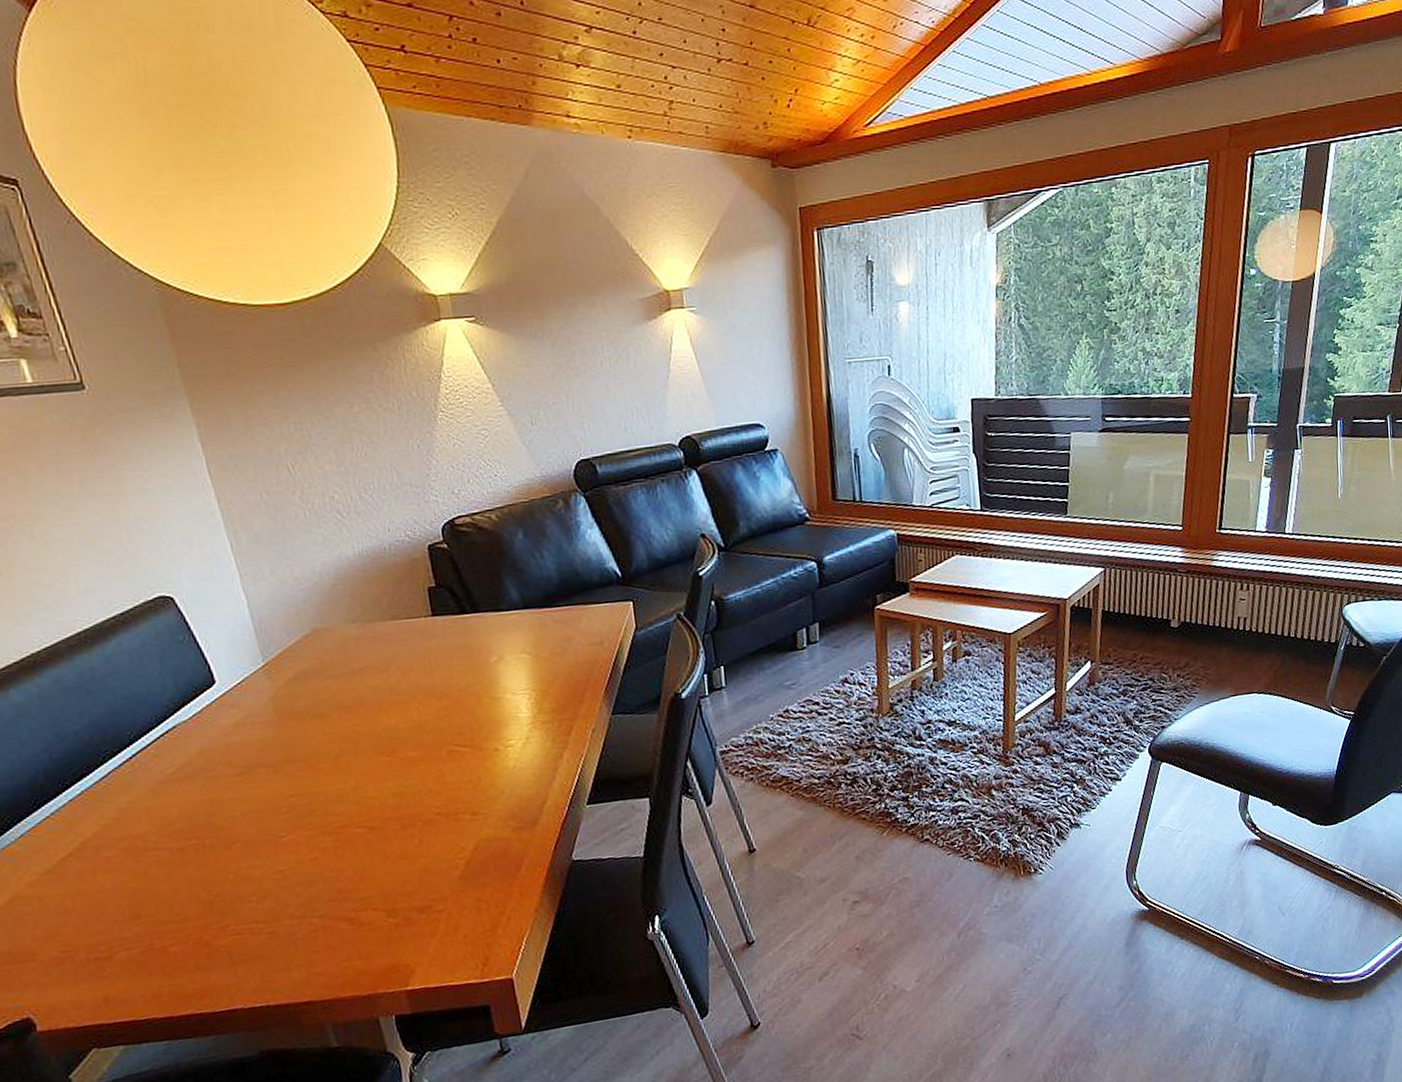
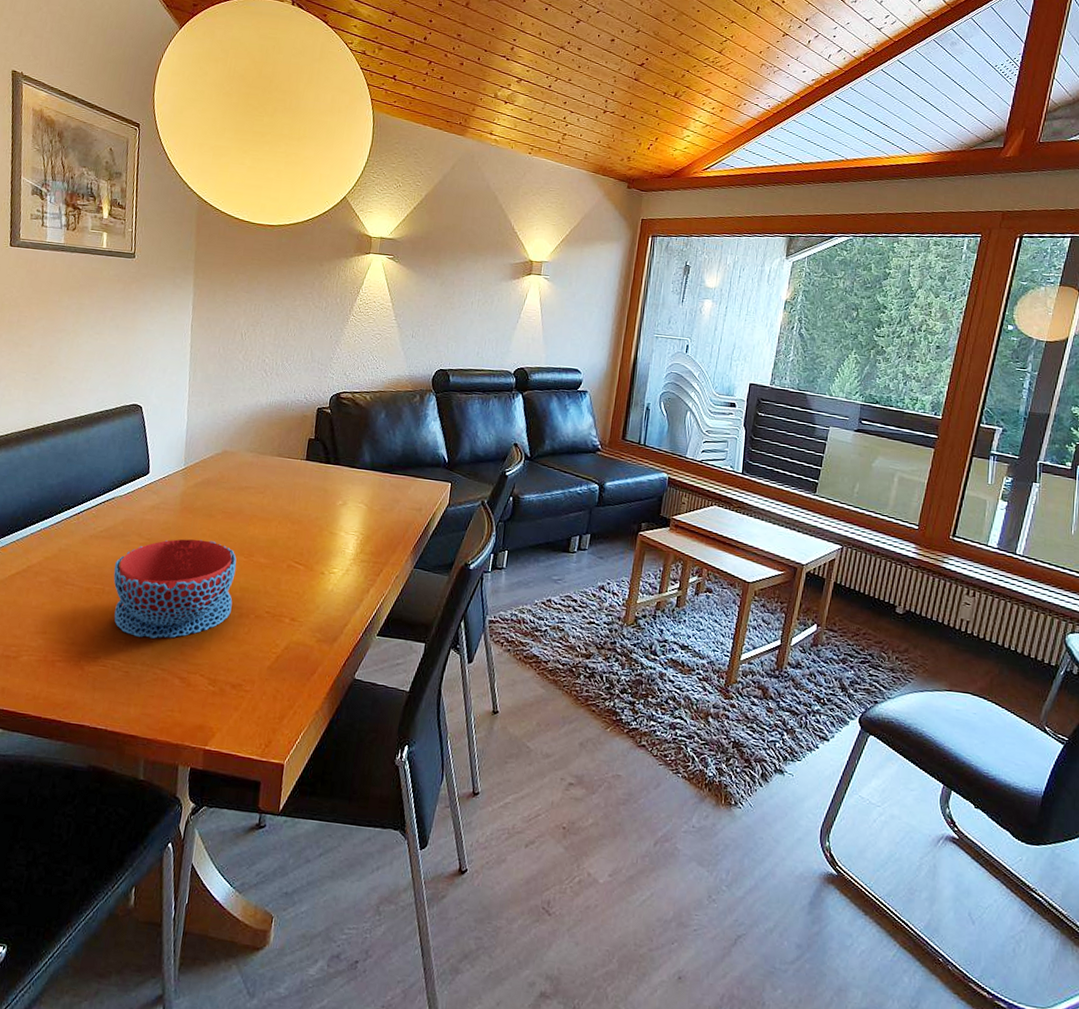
bowl: none [207,746,390,889] -> present [113,539,237,639]

